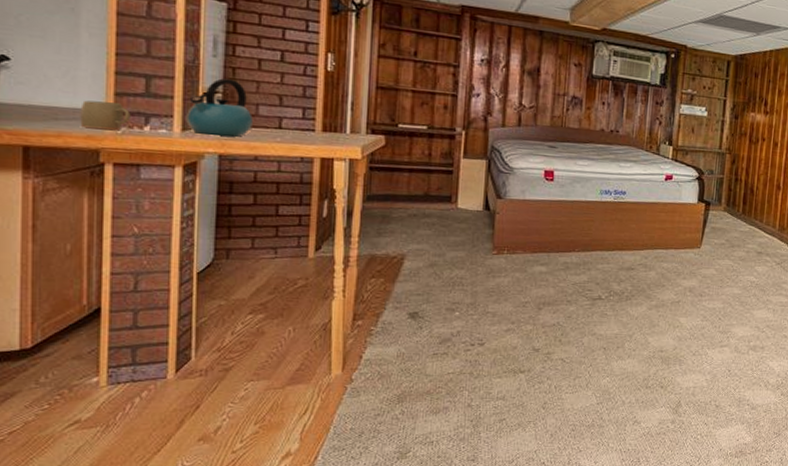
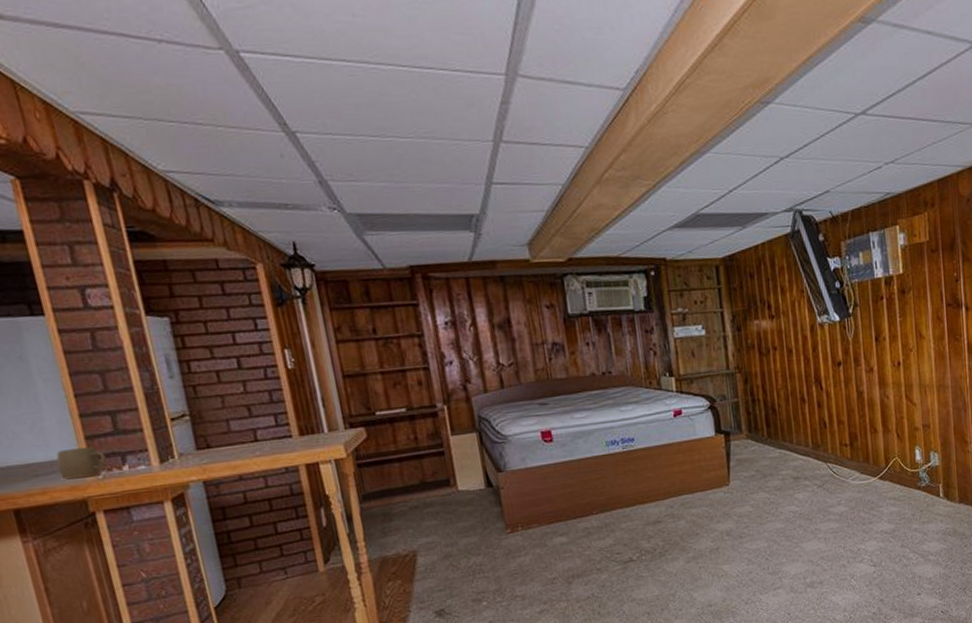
kettle: present [186,78,253,137] -> none [159,398,229,464]

